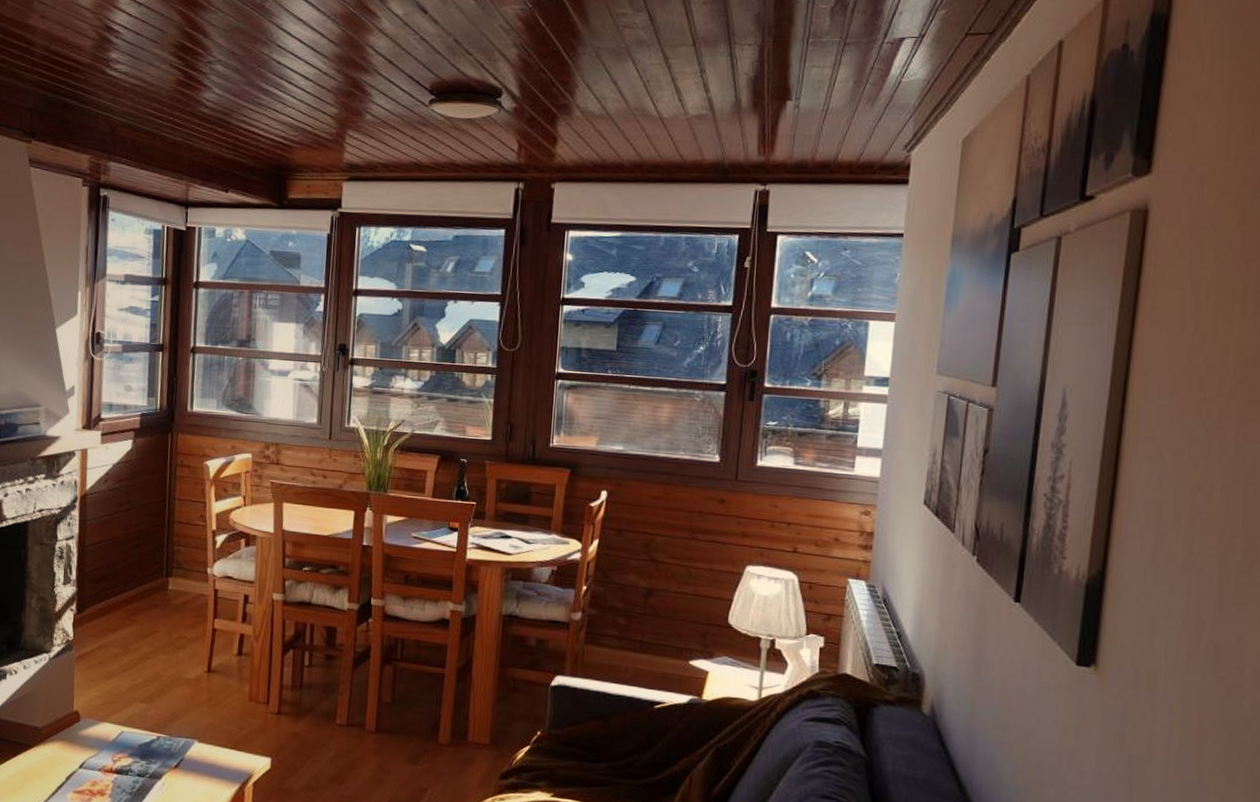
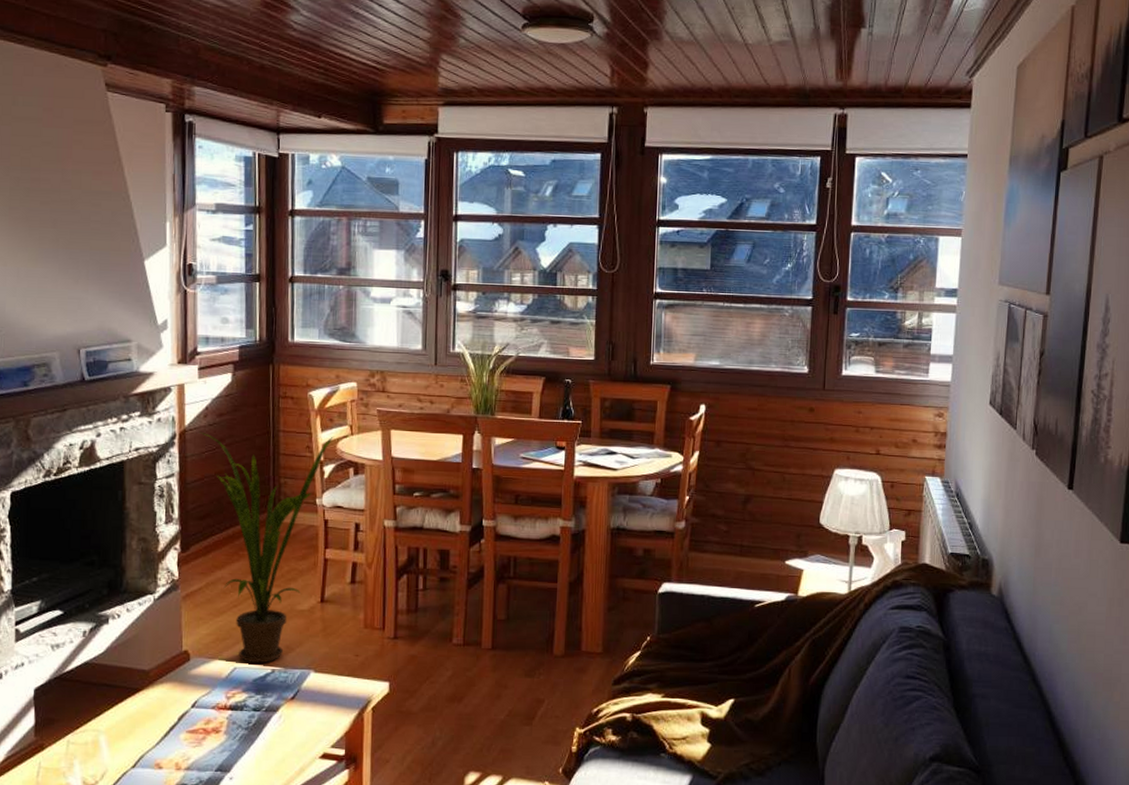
house plant: none [99,496,227,730] -> present [199,431,334,664]

